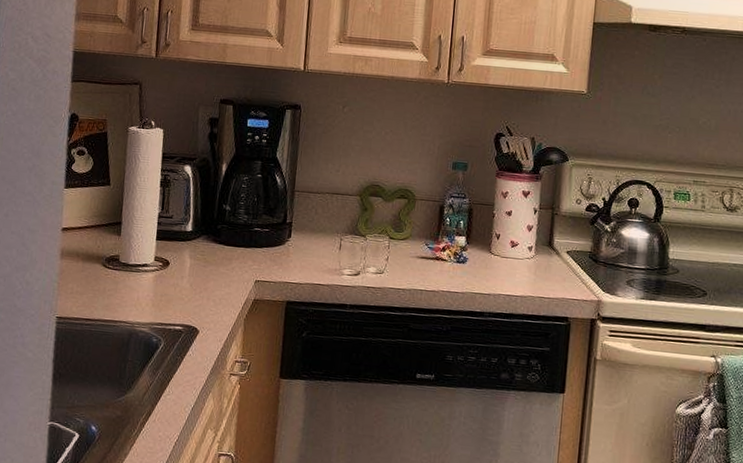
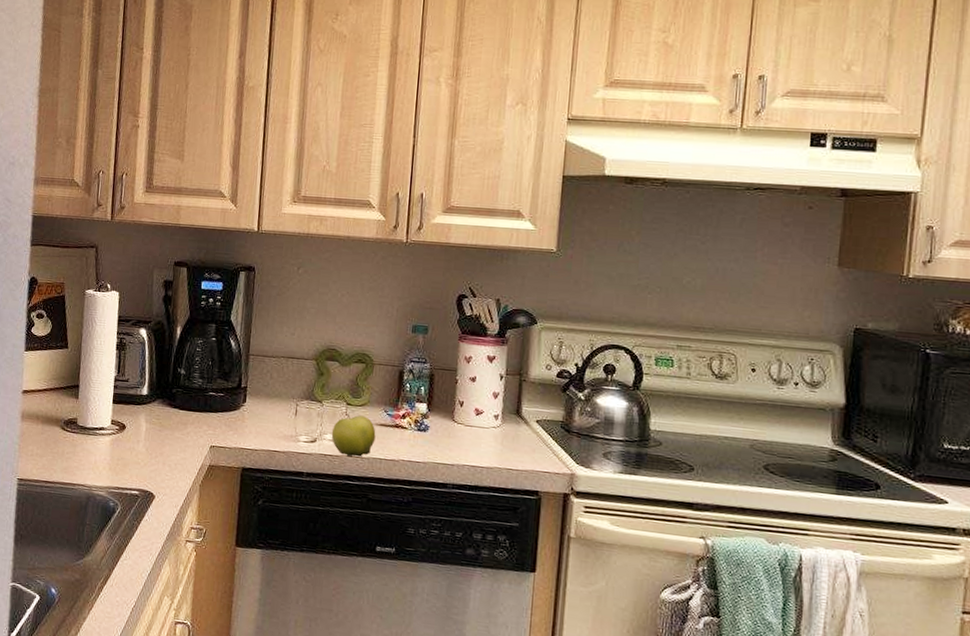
fruit: none [374,247,417,289] -> present [331,413,376,457]

